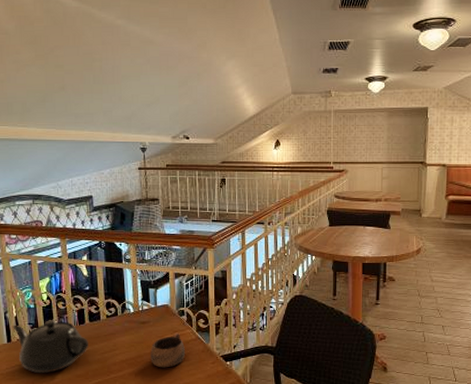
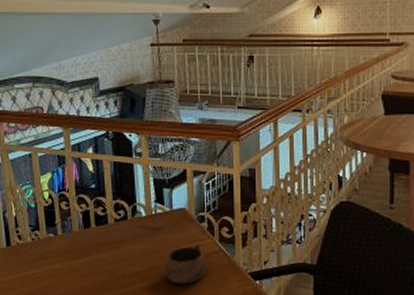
teapot: present [13,320,88,374] -> none [12,222,95,284]

